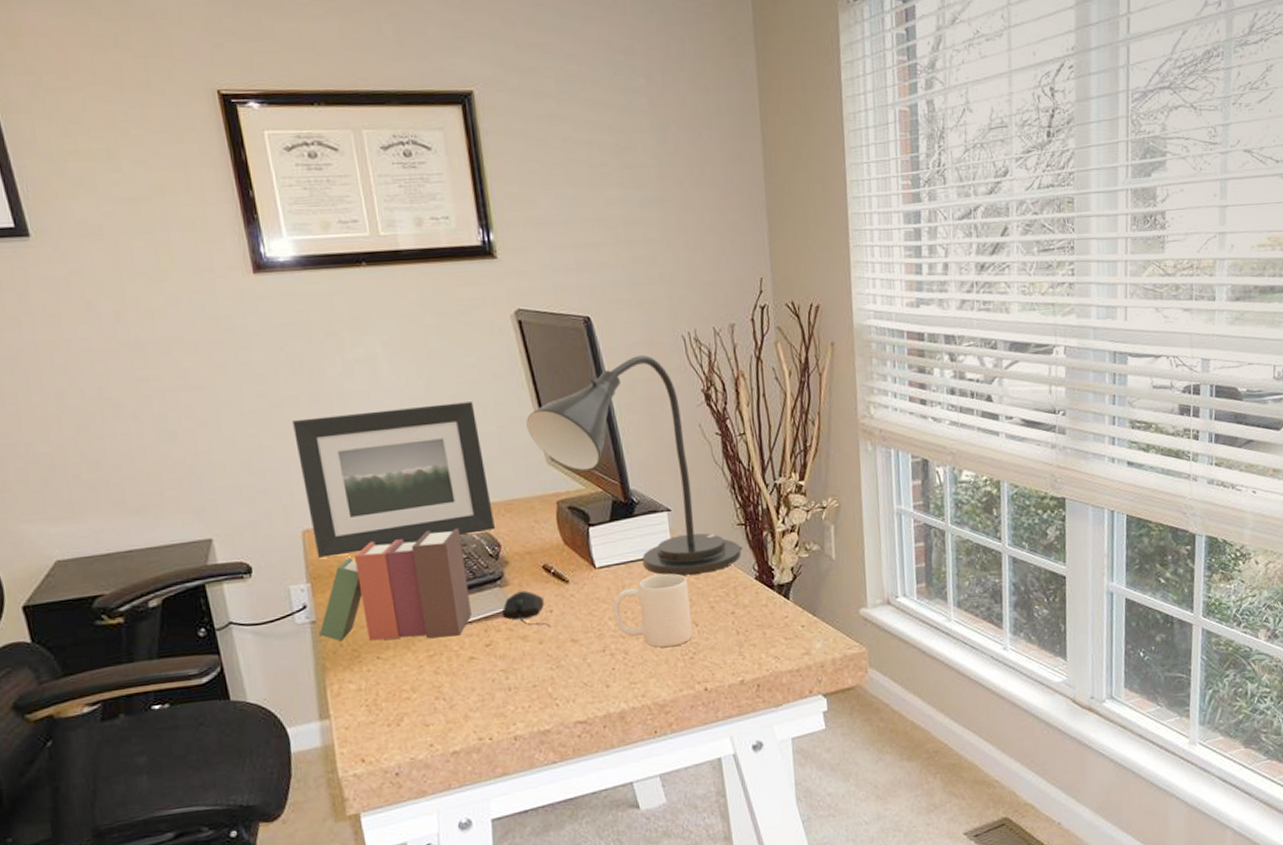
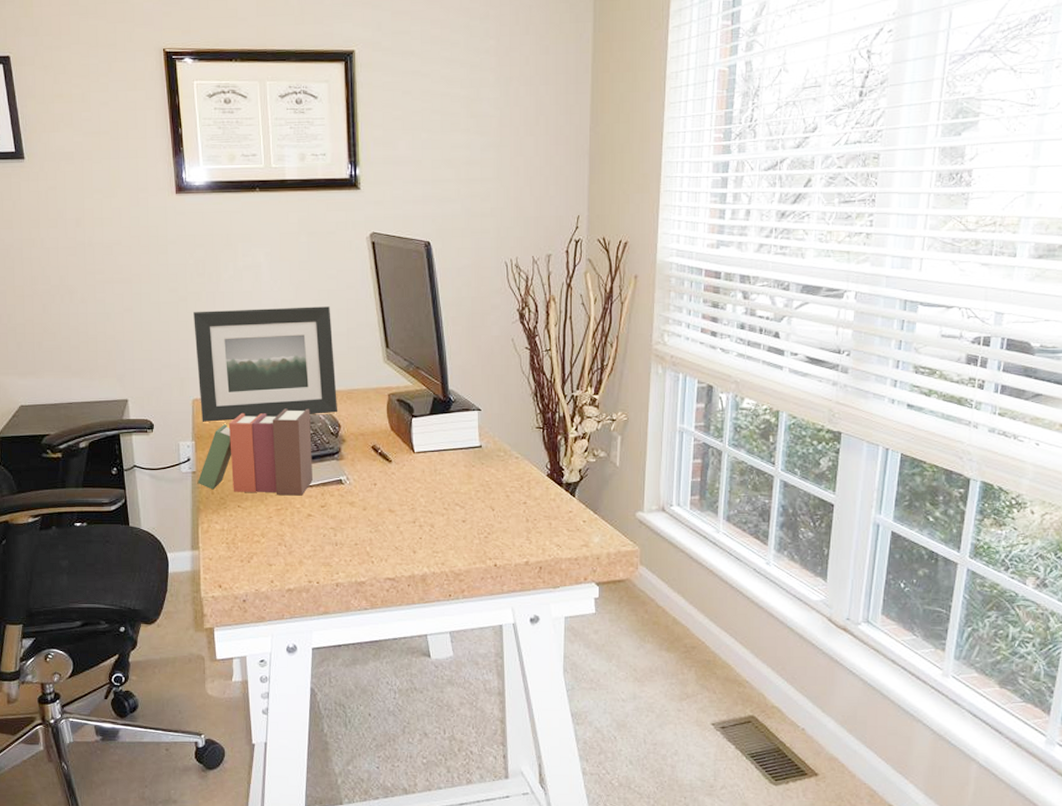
computer mouse: present [501,590,551,628] -> none [336,465,374,498]
desk lamp: present [526,355,743,576] -> none [370,277,539,466]
mug: present [612,573,693,648] -> none [424,463,489,526]

